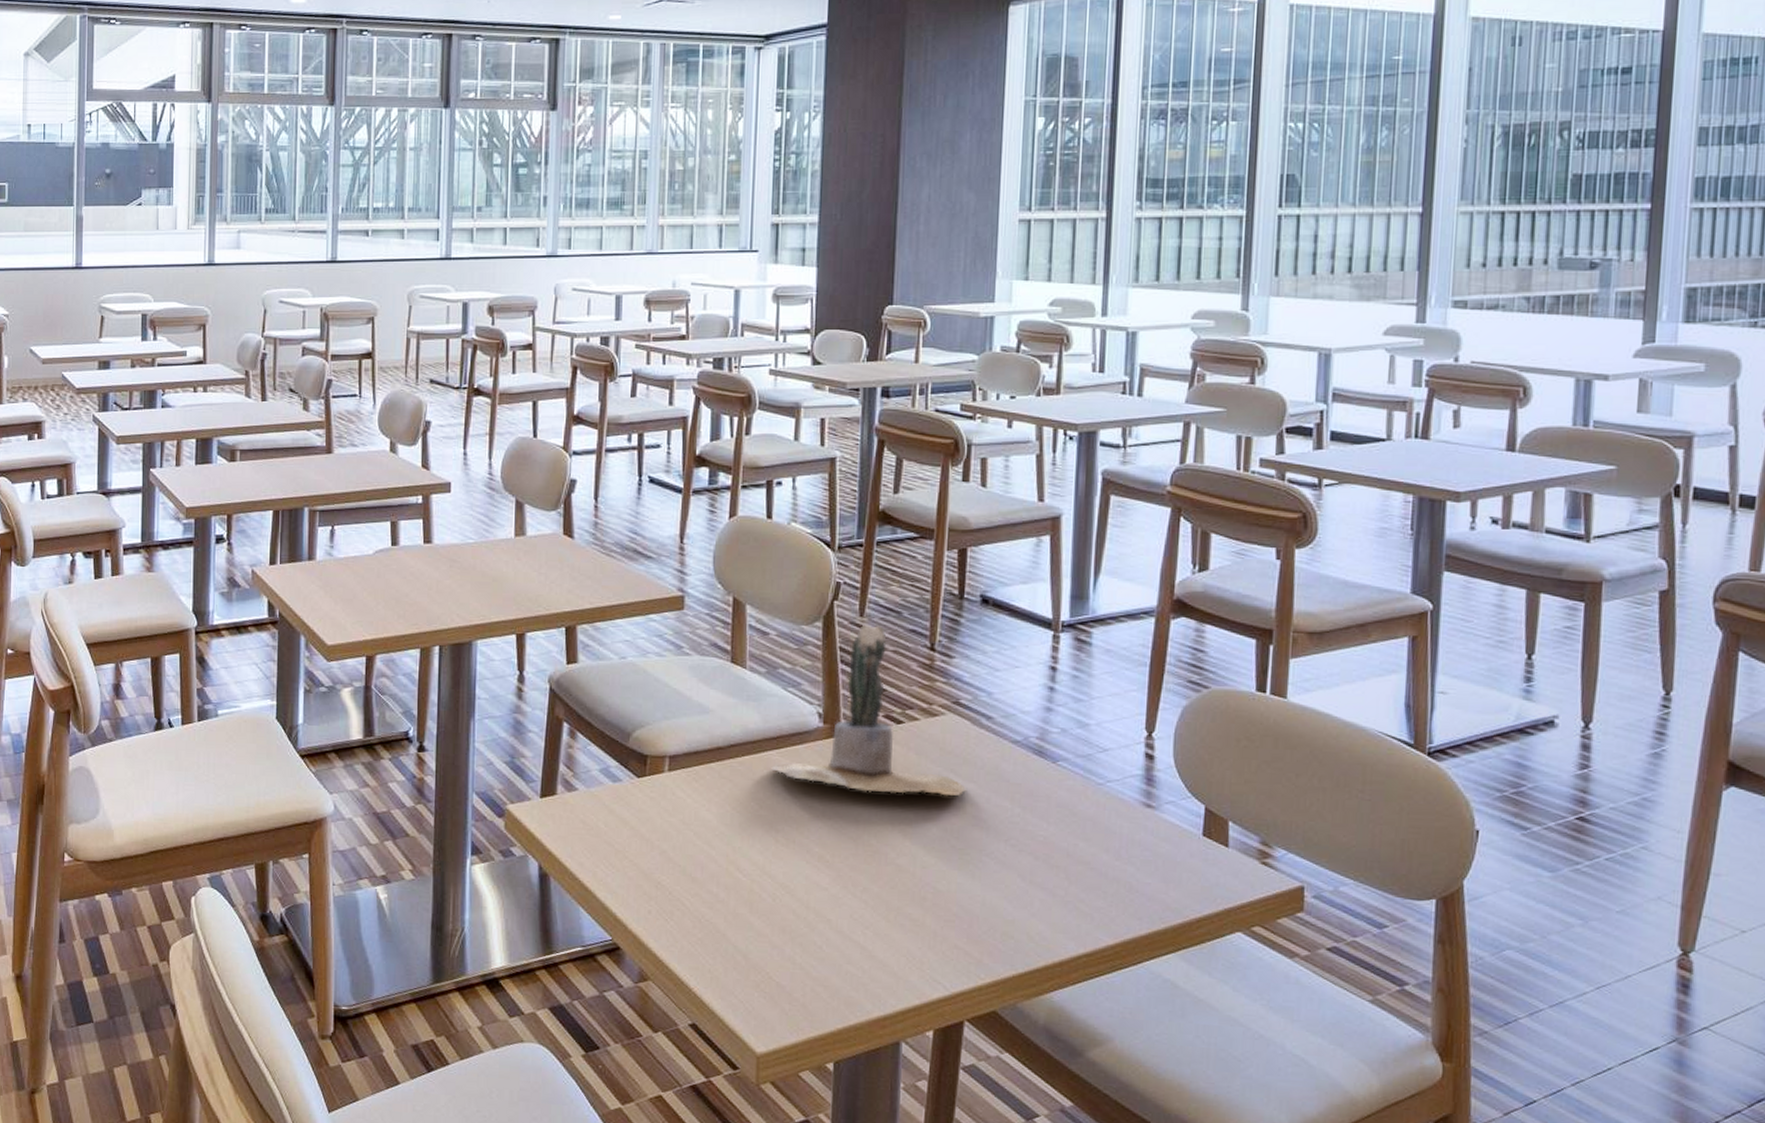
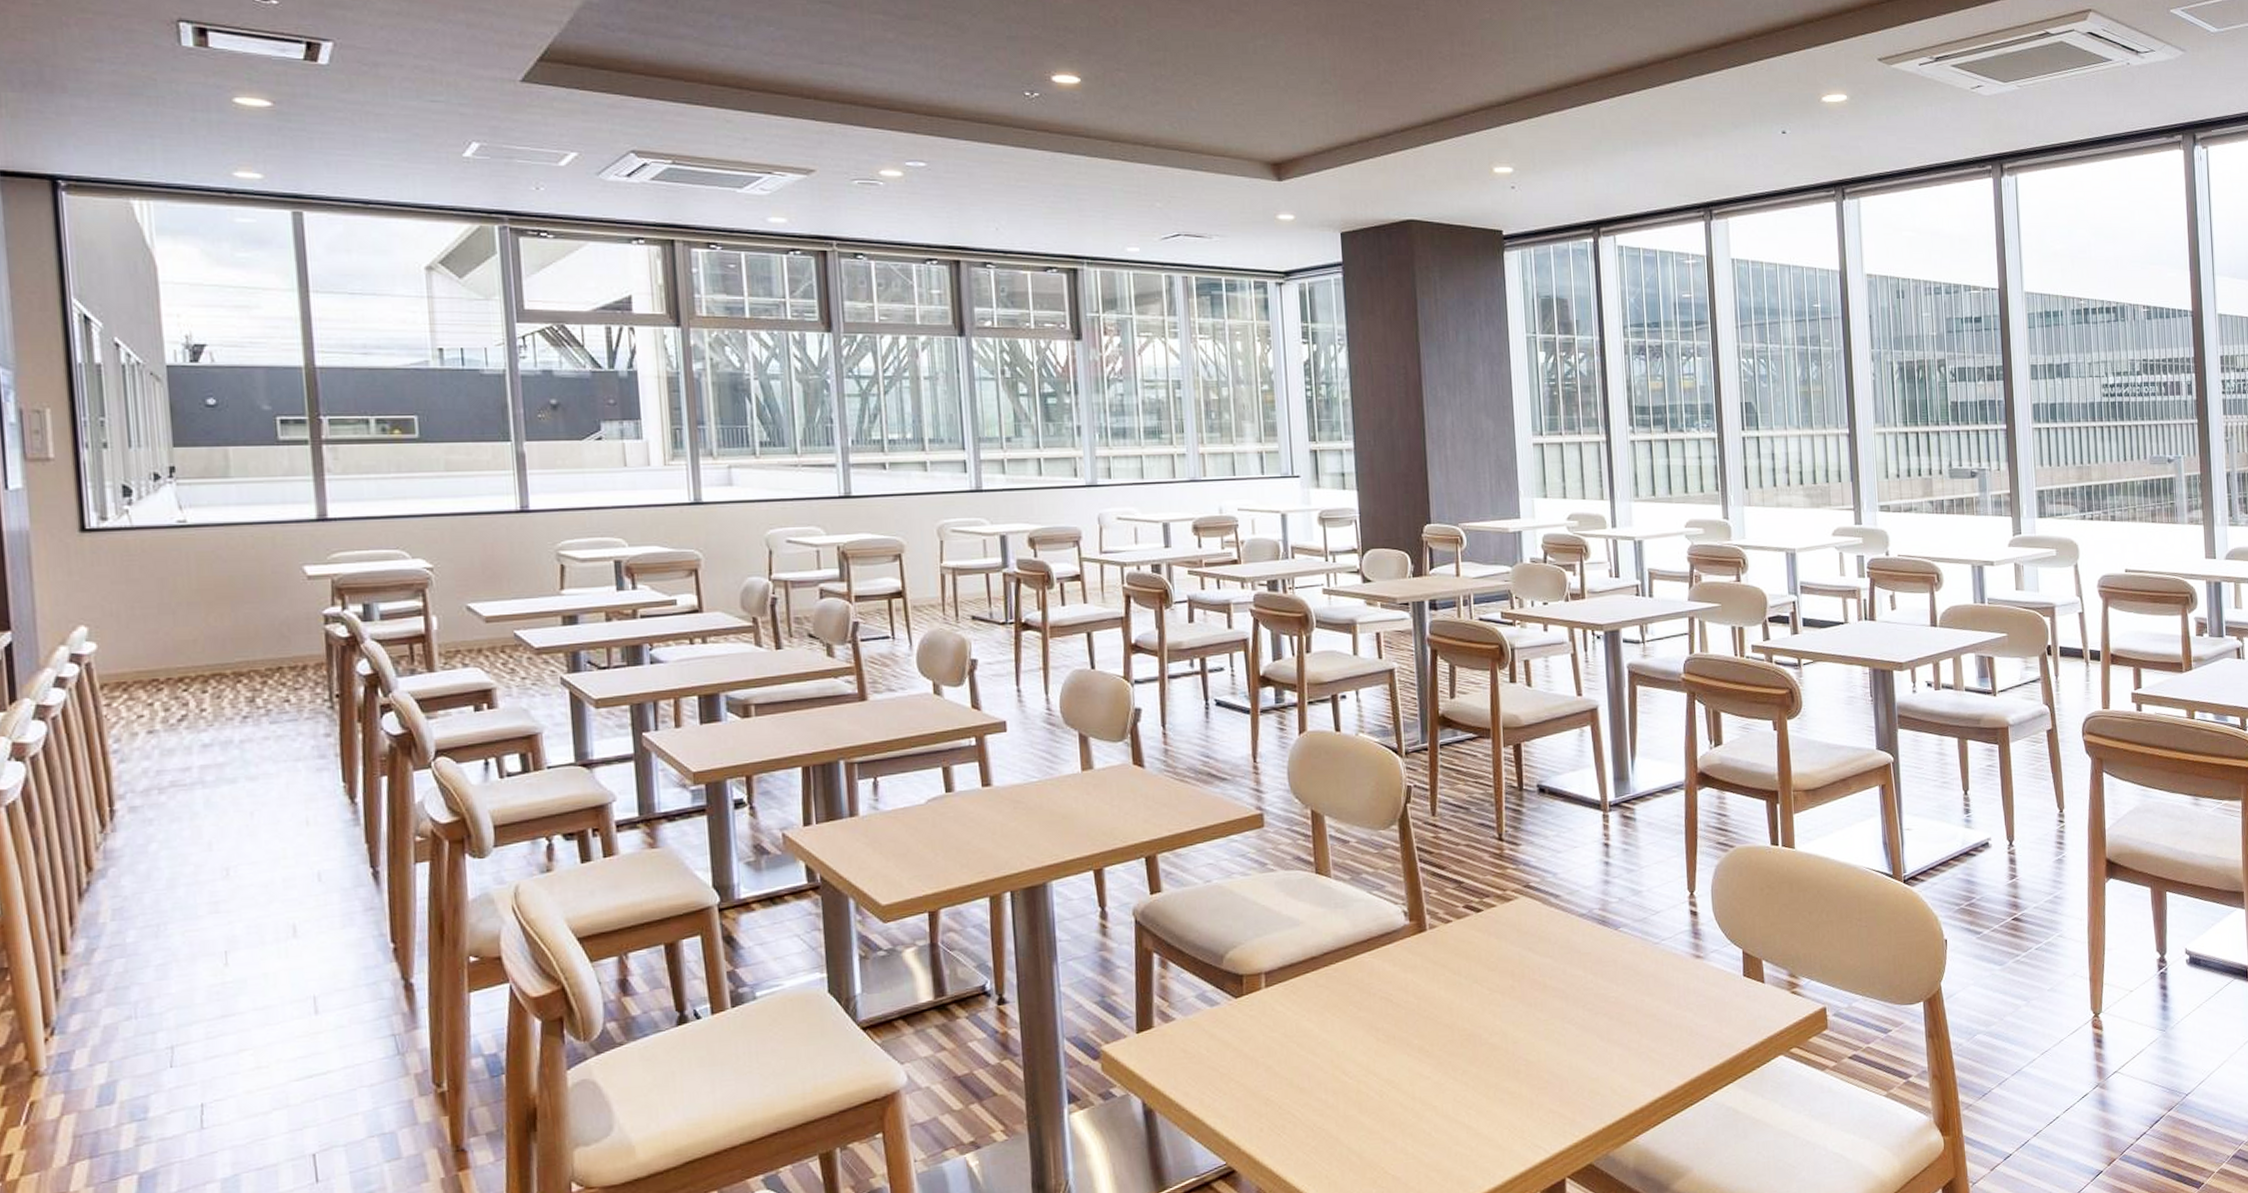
potted cactus: present [771,624,967,796] -> none [1365,822,1545,981]

